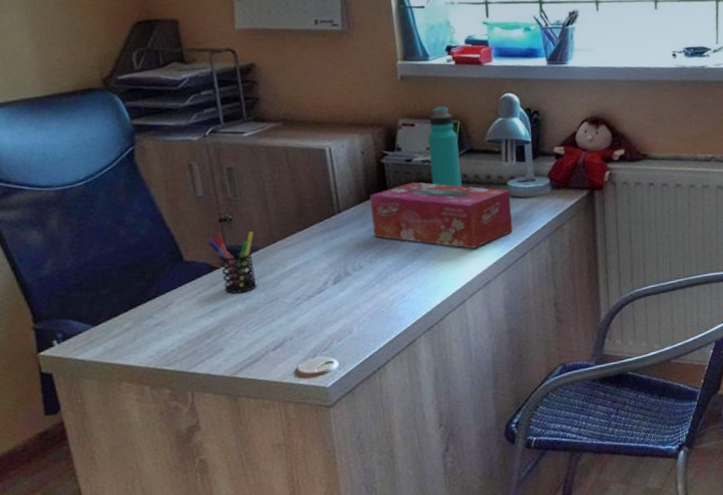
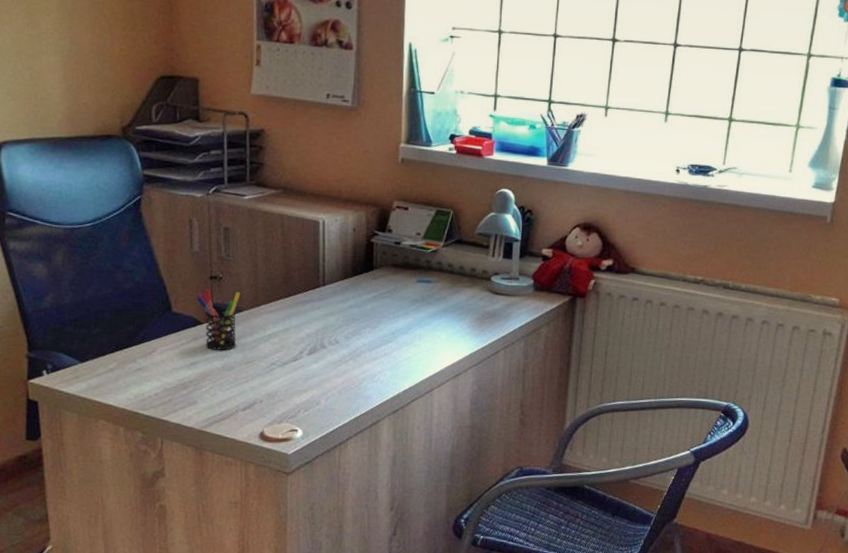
tissue box: present [370,182,513,249] -> none [354,265,492,339]
water bottle: present [427,106,463,188] -> none [417,193,448,277]

